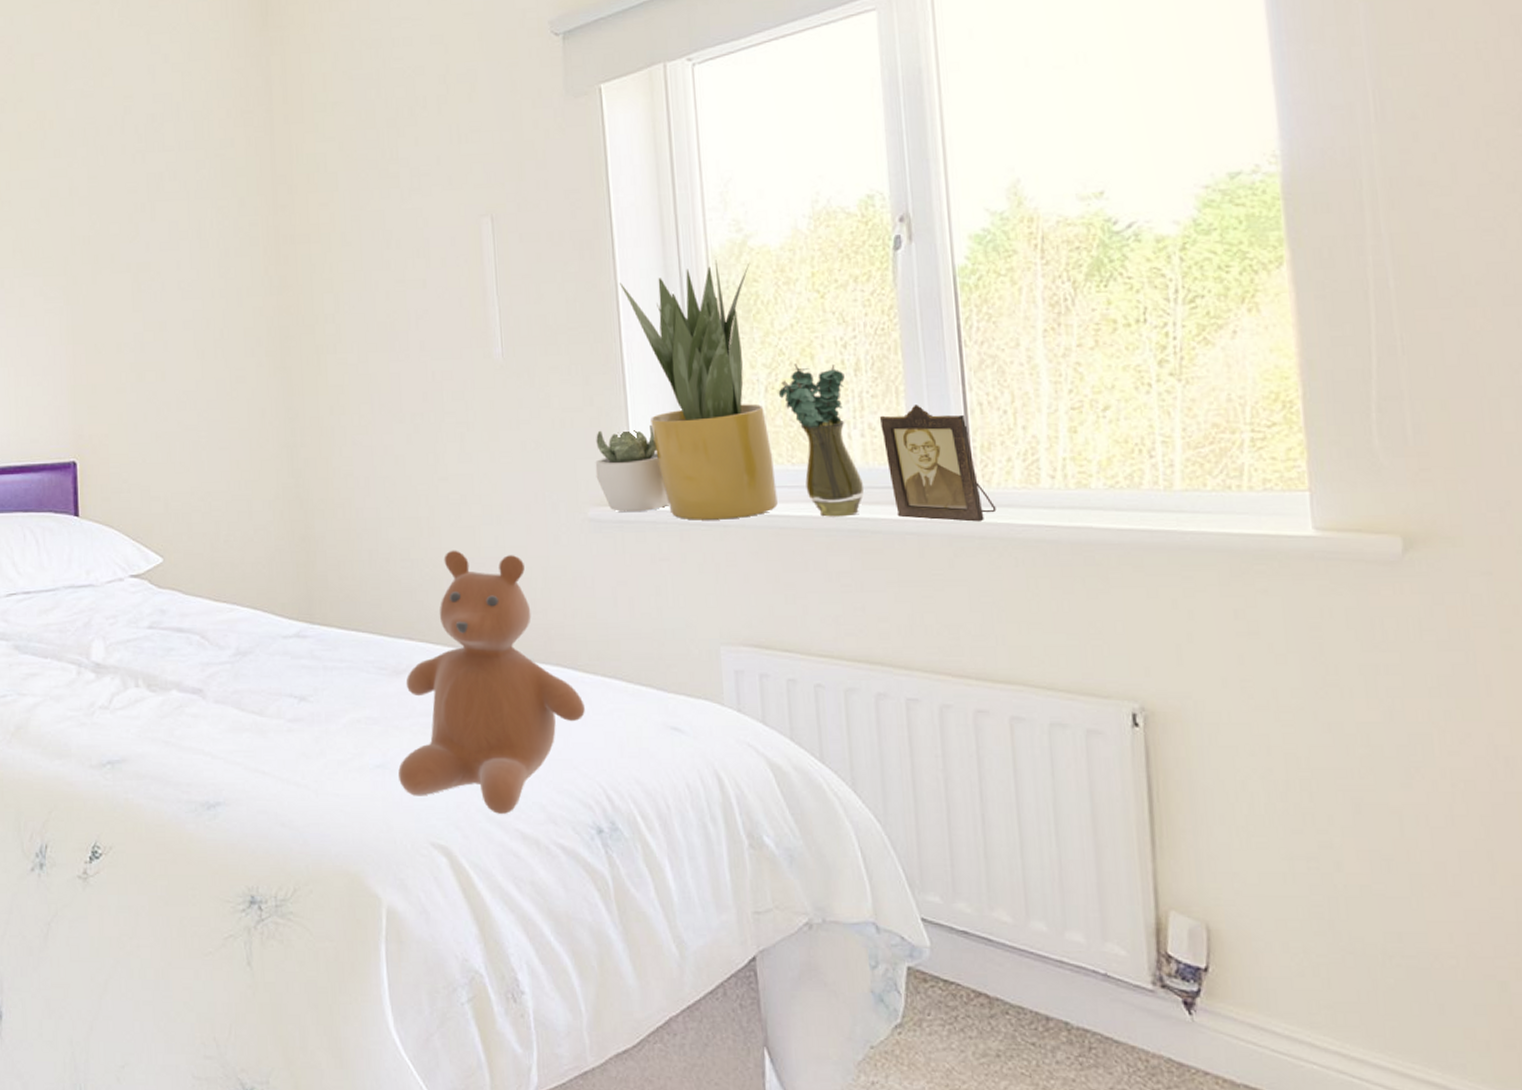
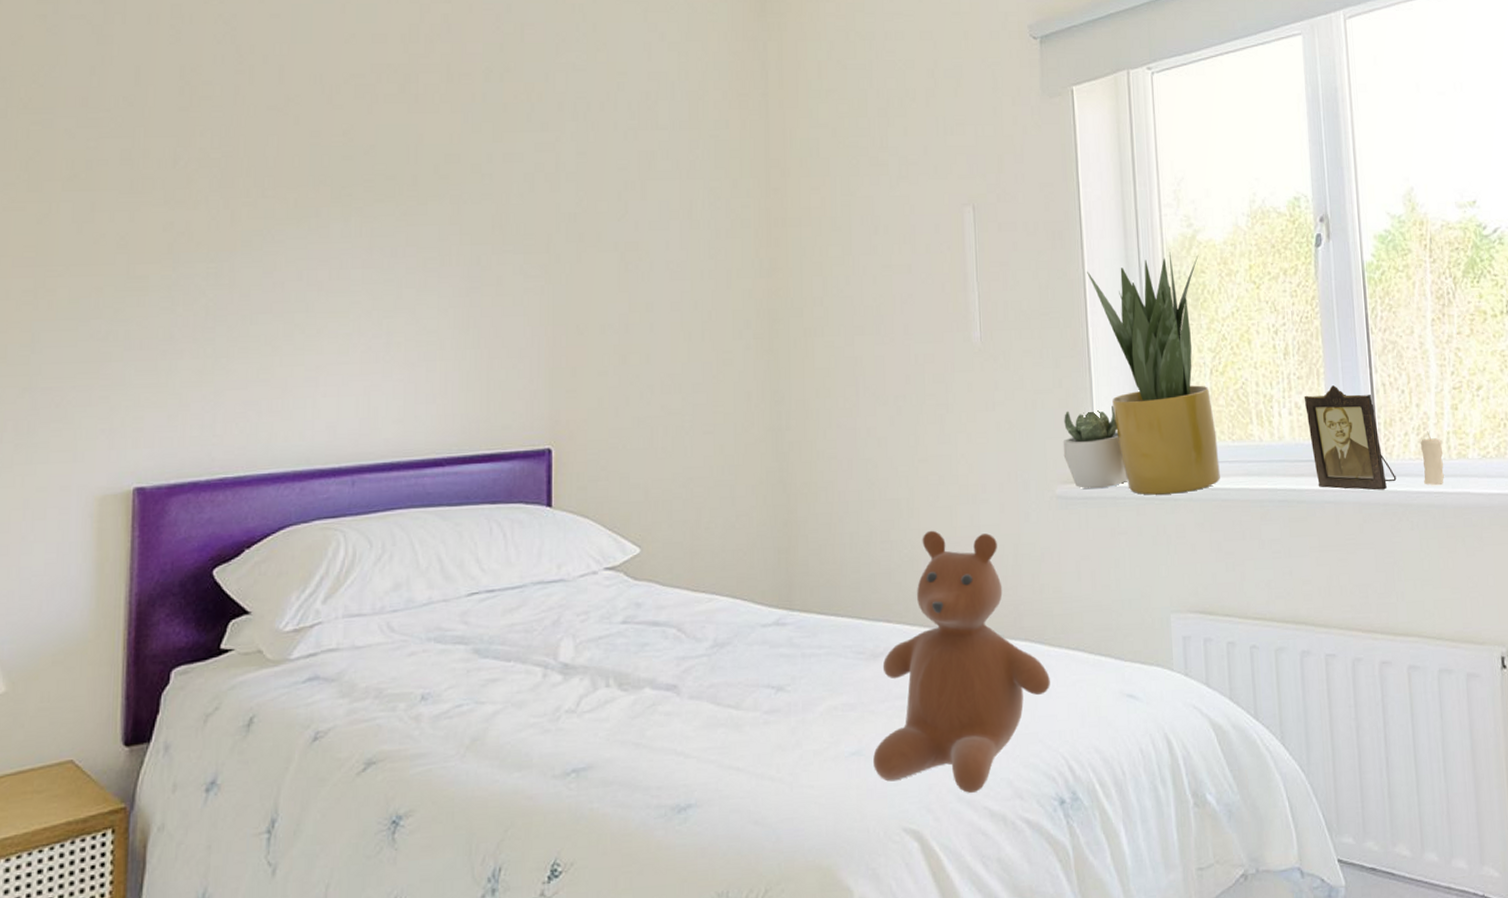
vase: present [778,363,865,517] -> none [1221,348,1292,489]
candle: none [1027,457,1059,518] -> present [1420,431,1444,485]

